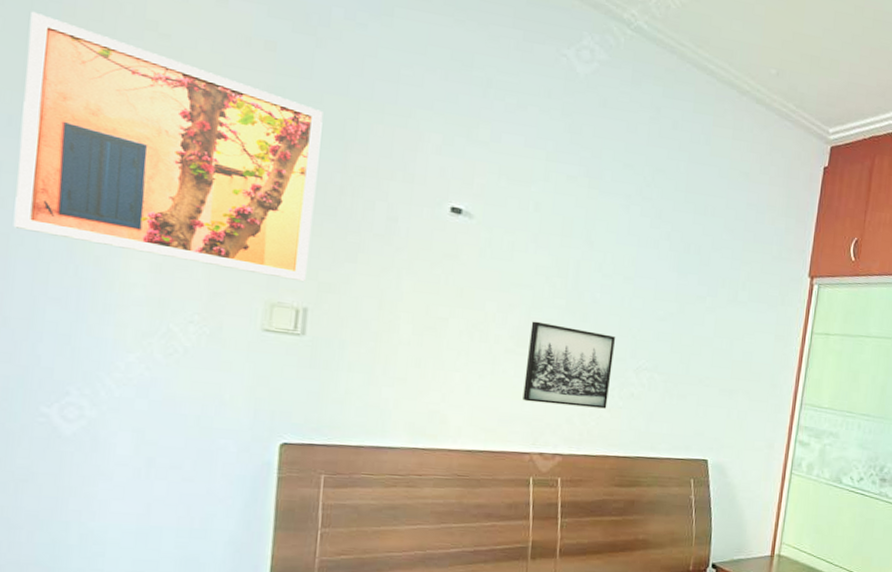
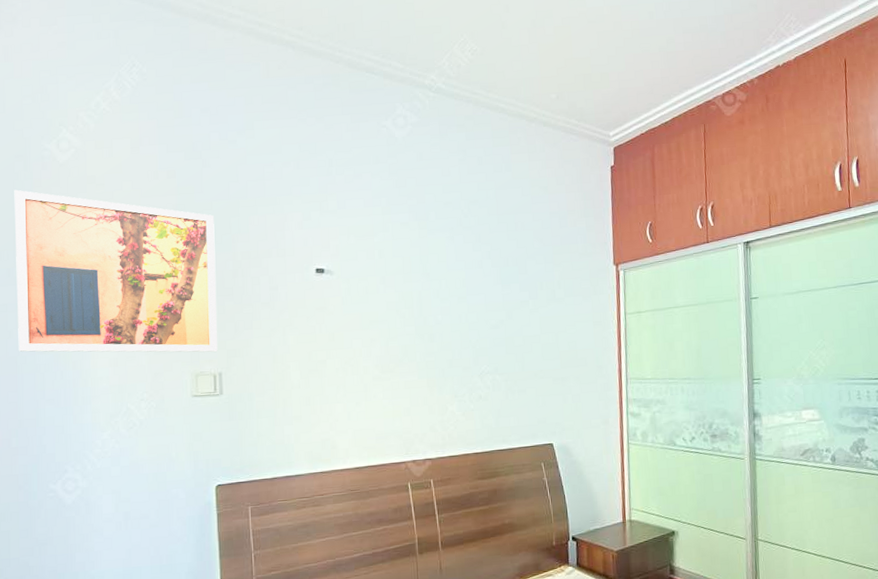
wall art: present [523,321,616,409] -> none [390,349,461,418]

